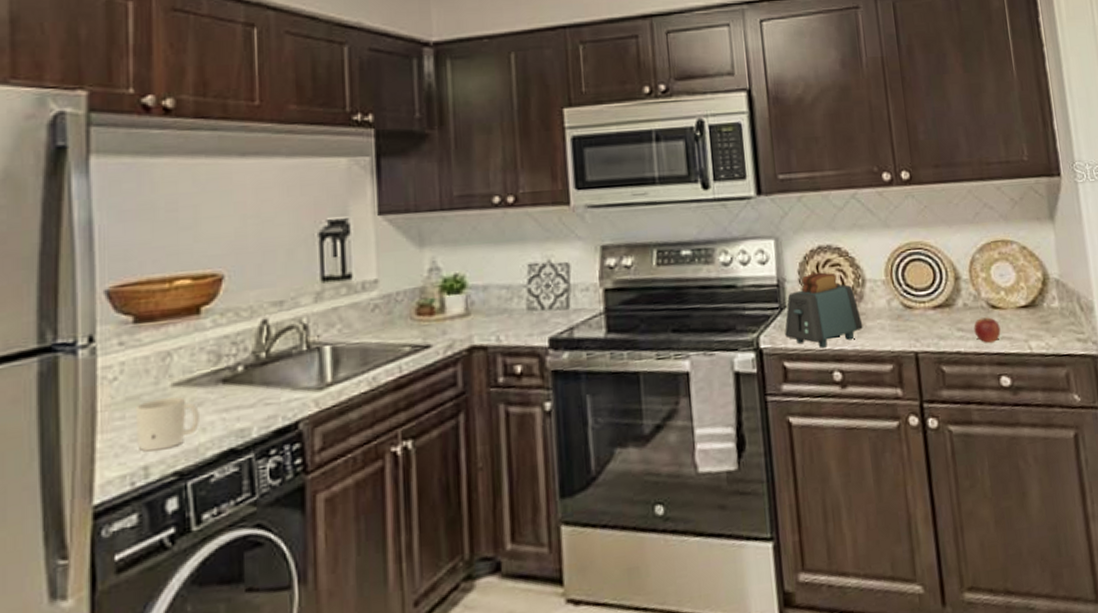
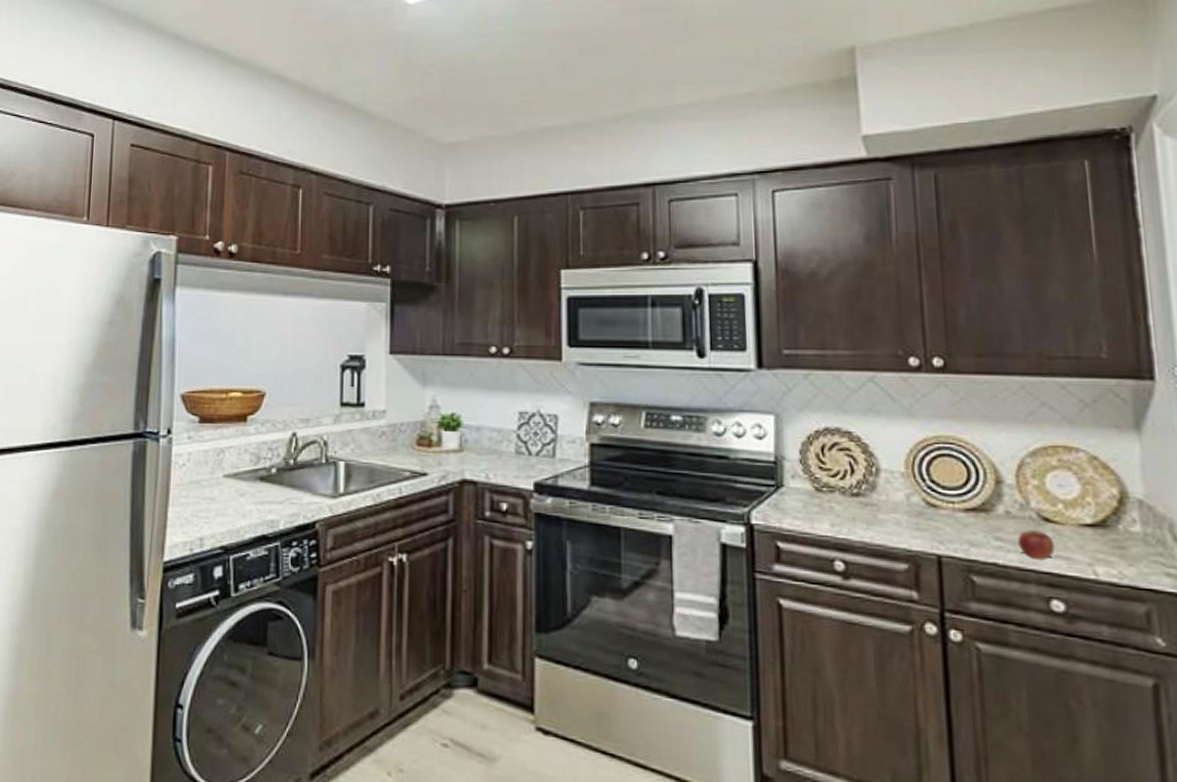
mug: present [135,396,200,453] -> none [196,485,242,528]
toaster: present [785,272,863,349] -> none [780,454,874,536]

